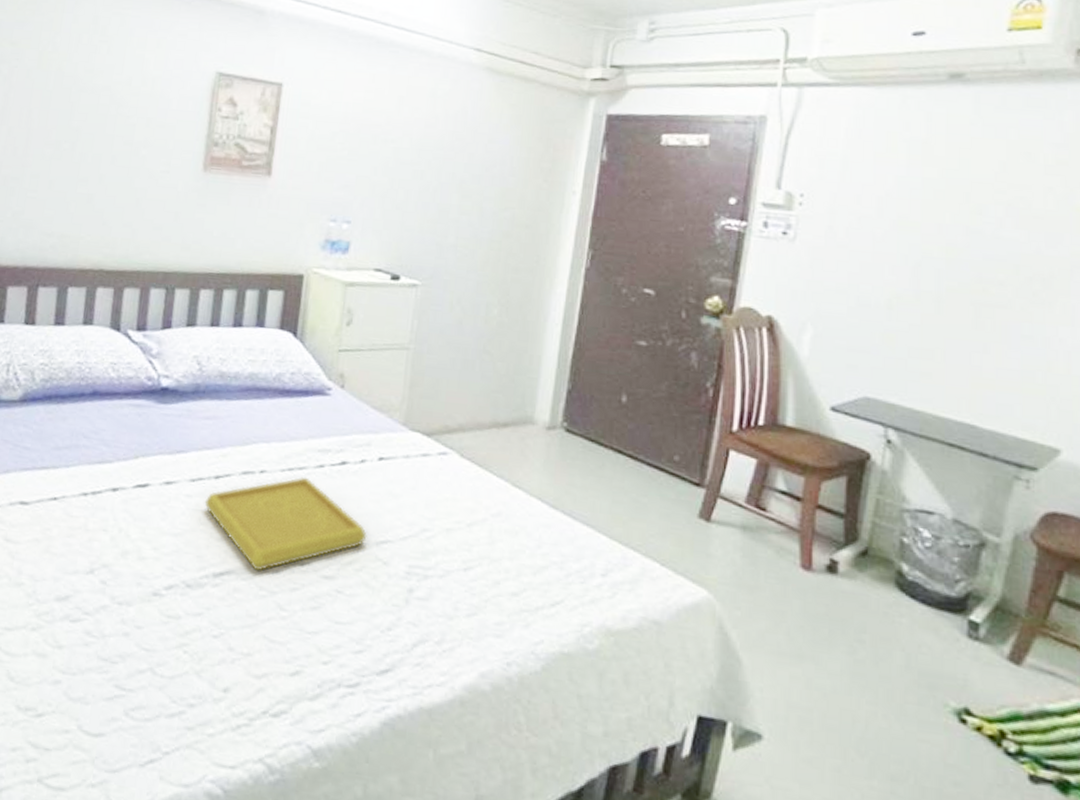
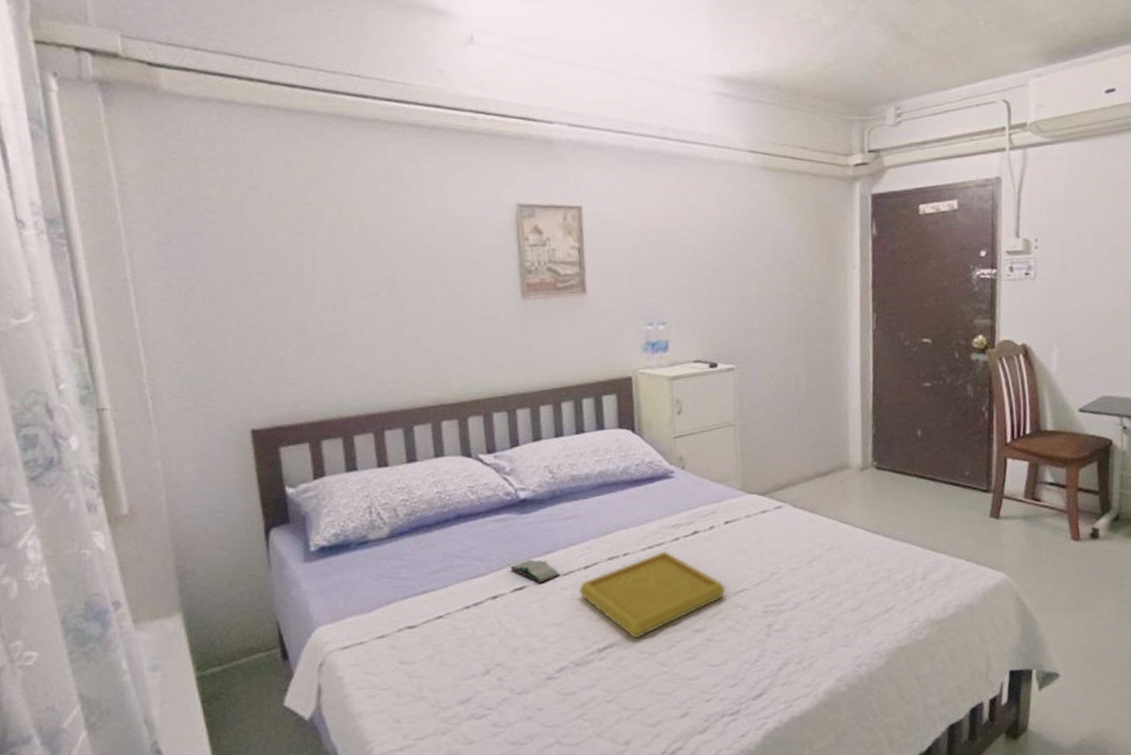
book: none [137,454,188,484] -> present [510,559,560,583]

